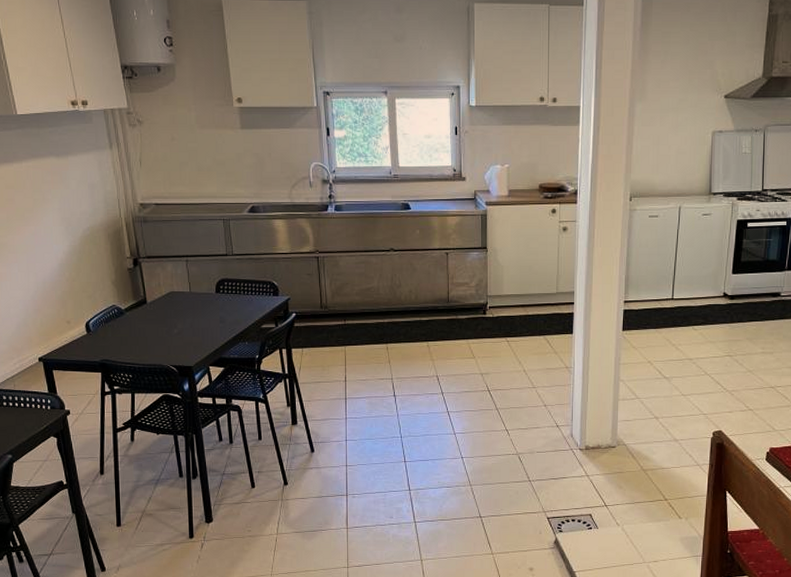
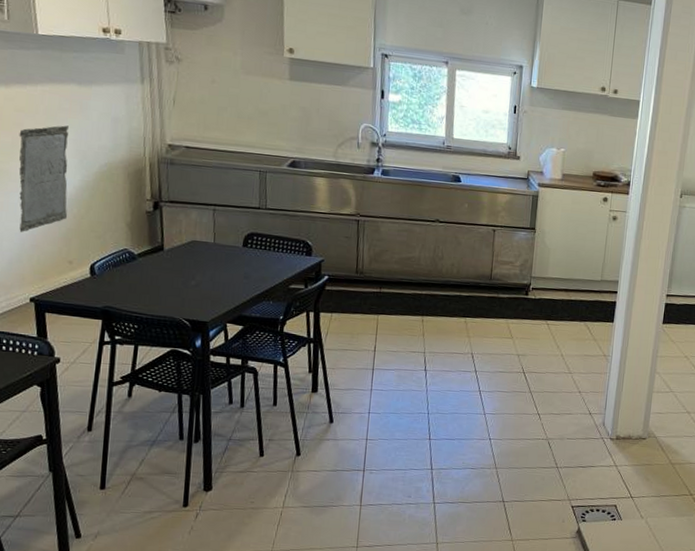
stone plaque: none [12,196,62,299] -> present [19,125,69,232]

